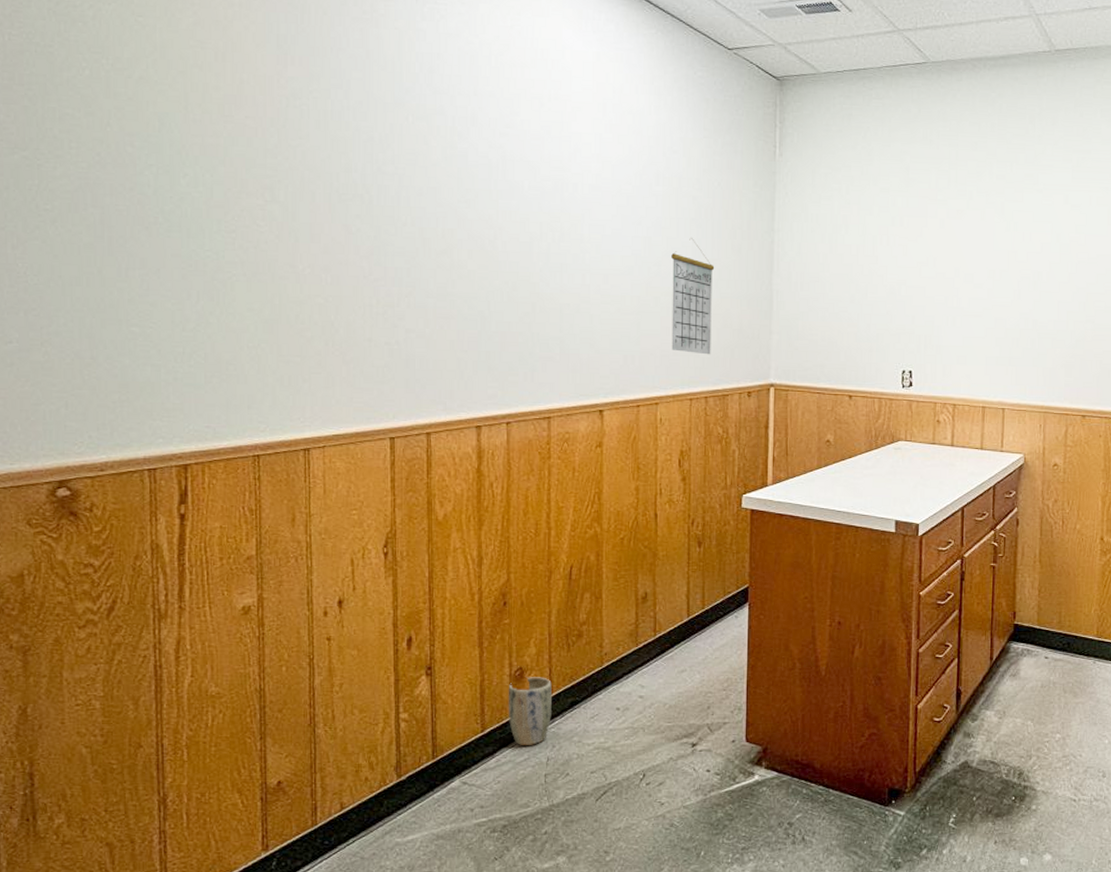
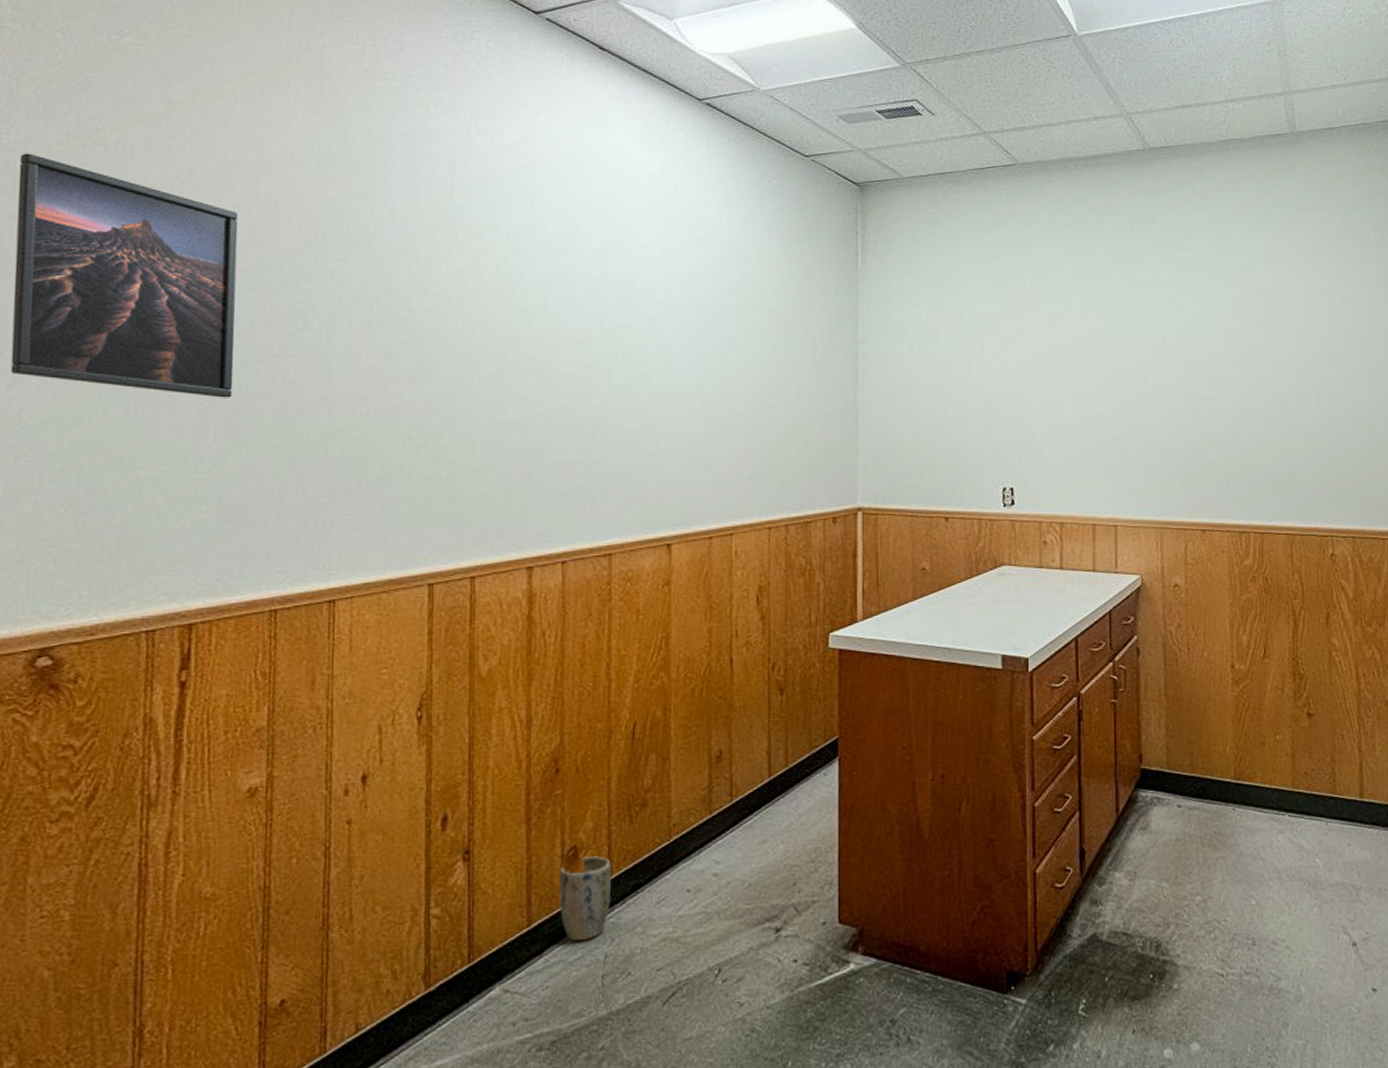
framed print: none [8,27,211,264] -> present [10,153,239,398]
calendar: present [671,238,715,355] -> none [746,353,794,478]

